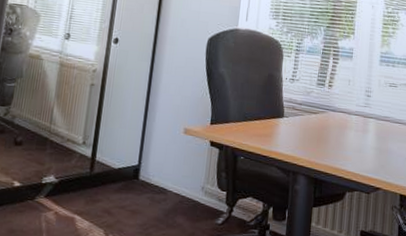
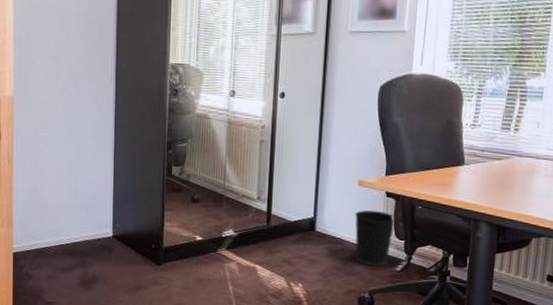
wastebasket: none [178,159,219,219] -> present [355,210,396,266]

